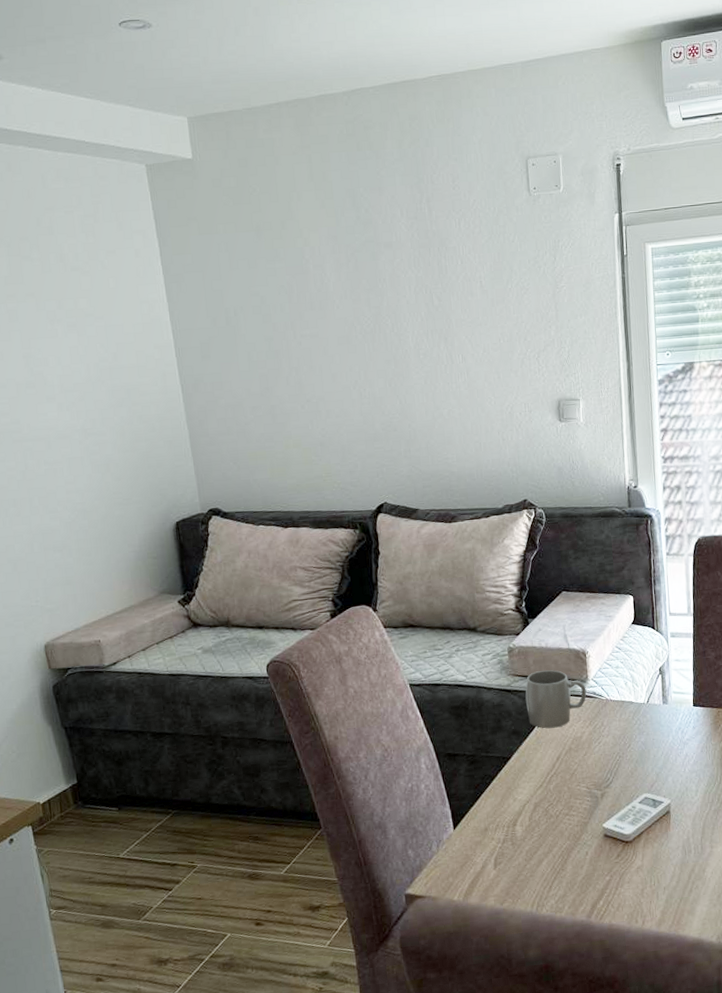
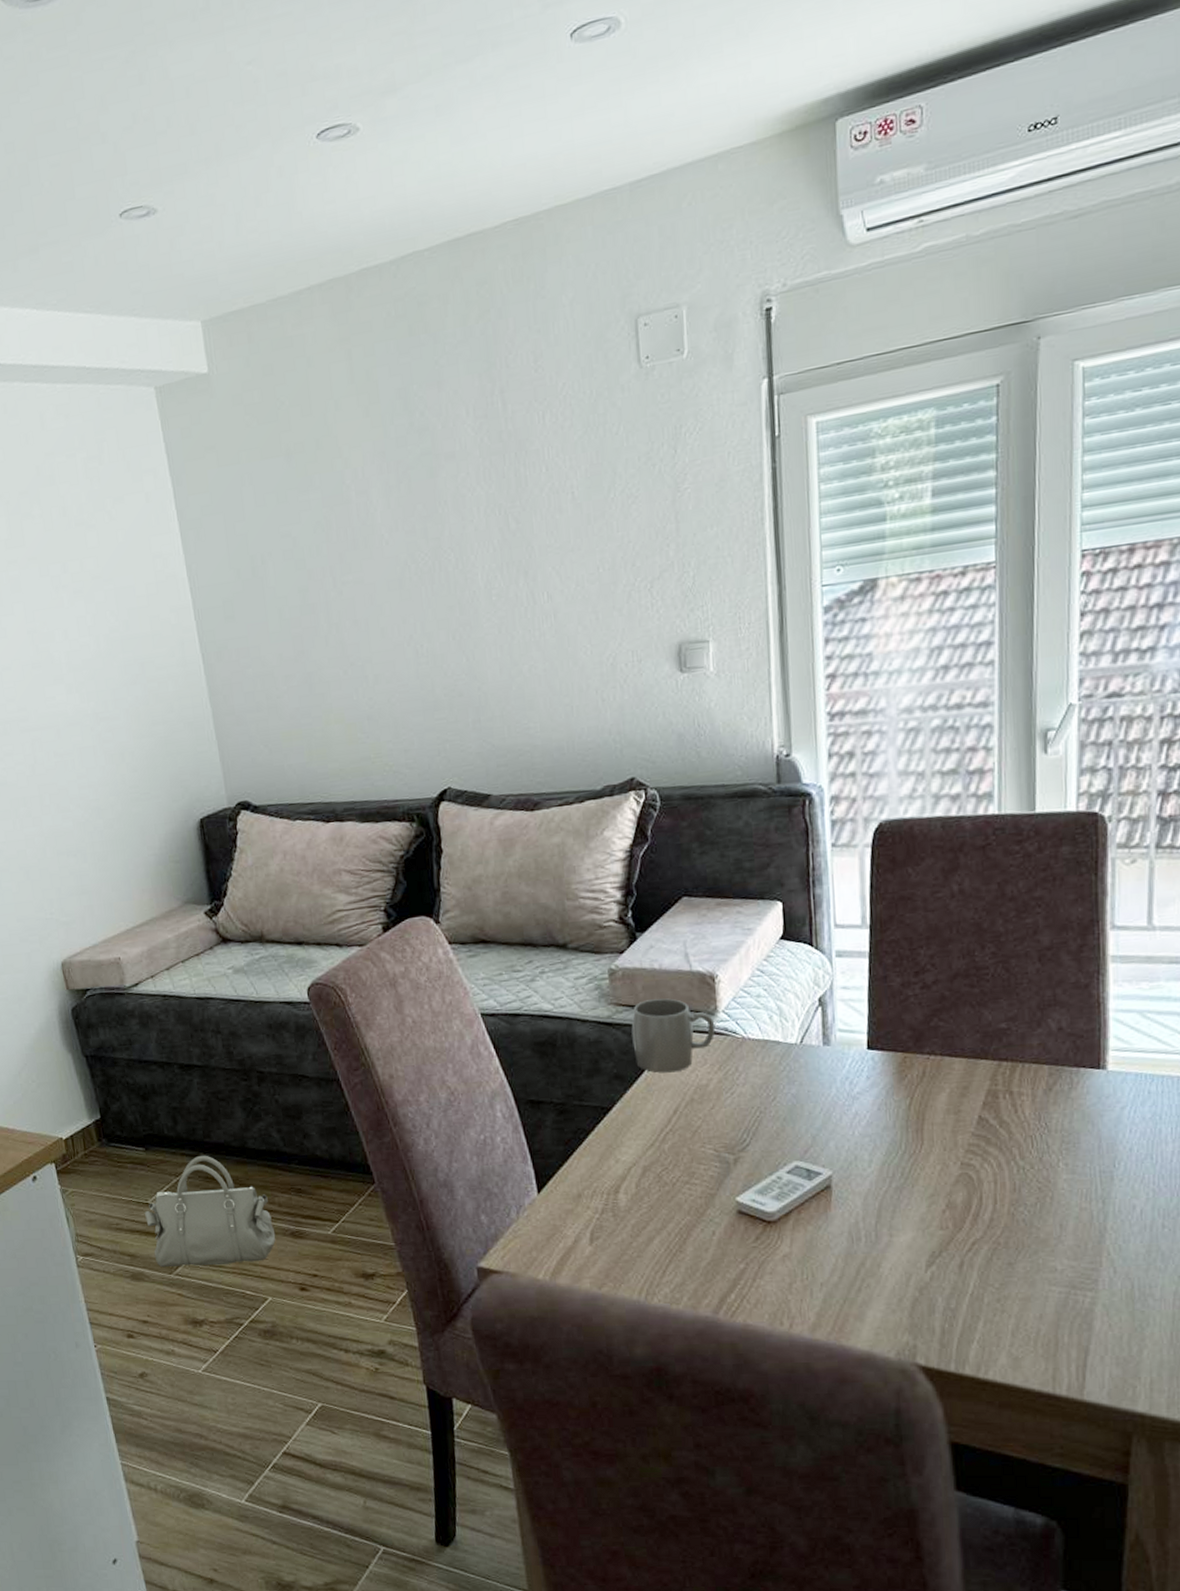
shoulder bag: none [116,811,235,915] -> present [145,1155,276,1268]

